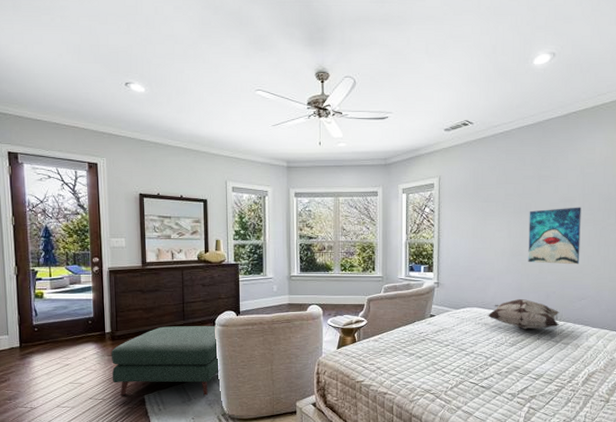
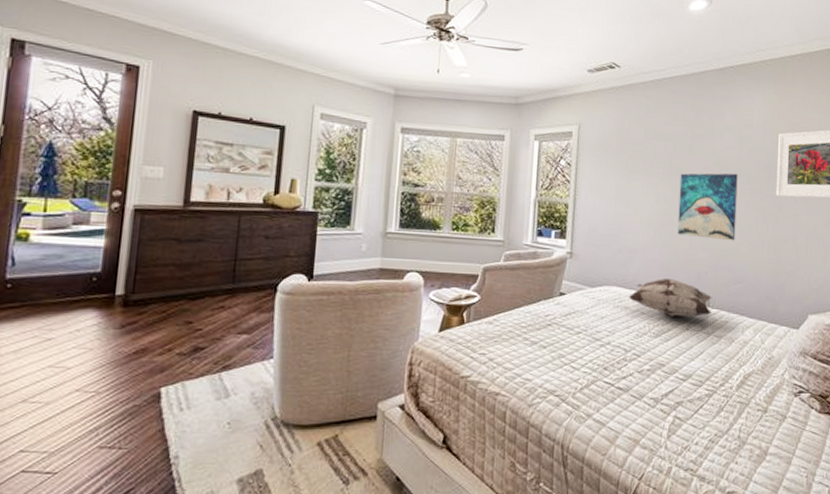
ottoman: present [112,326,220,396] -> none [116,290,279,390]

